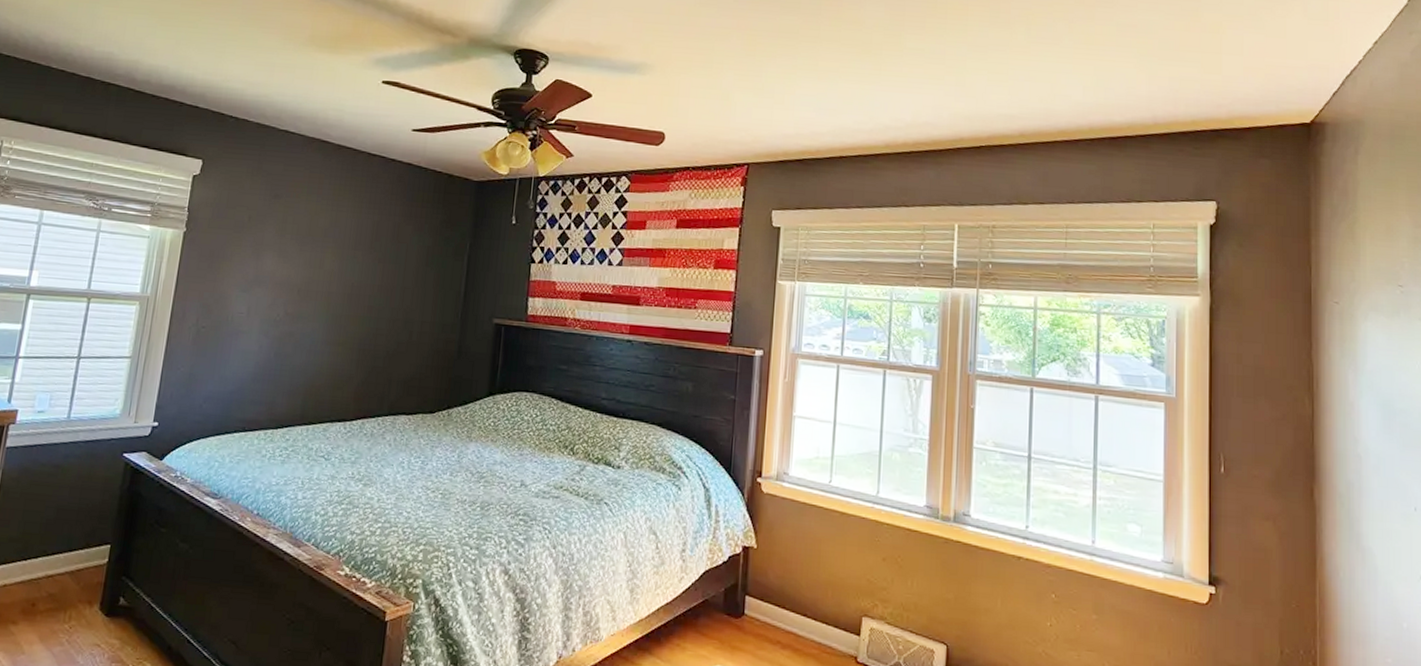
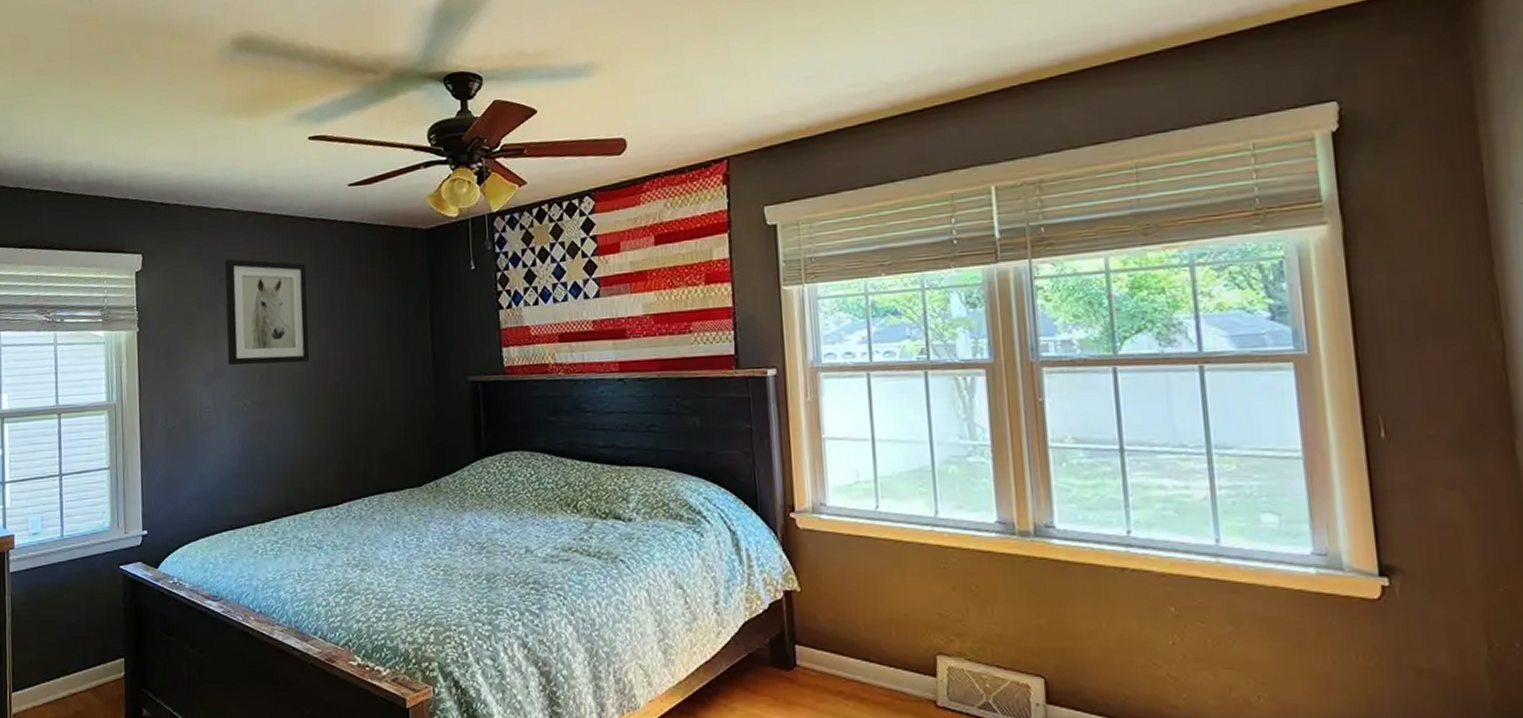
wall art: none [269,178,360,285] -> present [225,259,310,365]

